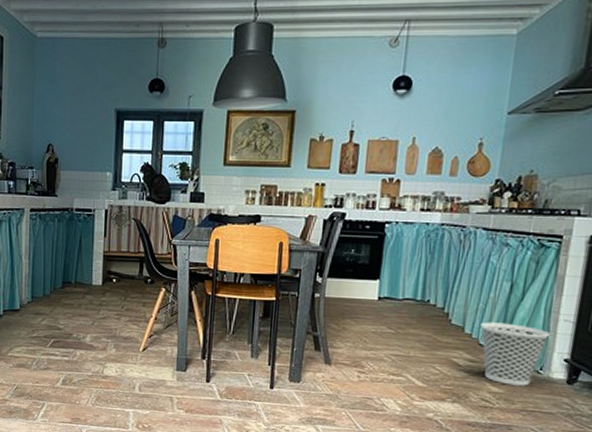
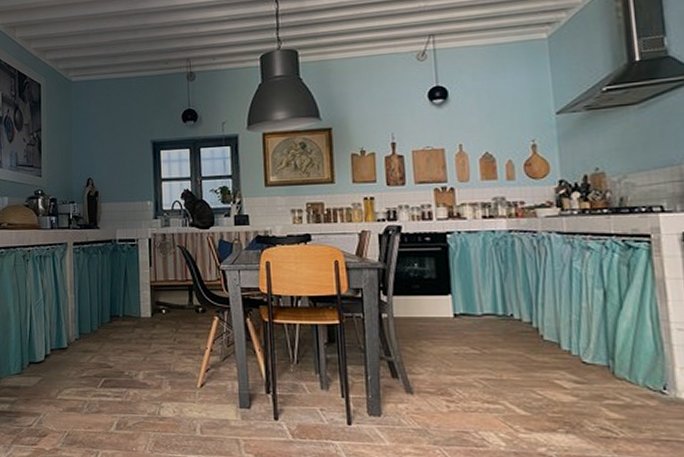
wastebasket: present [480,322,549,386] -> none [579,336,664,410]

